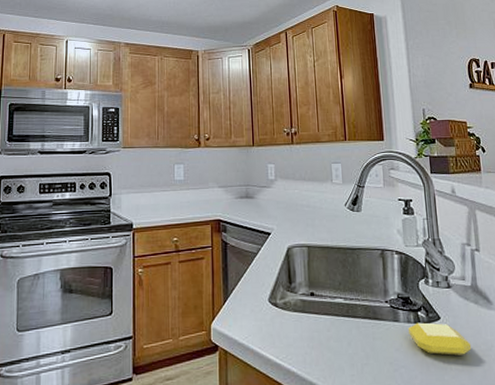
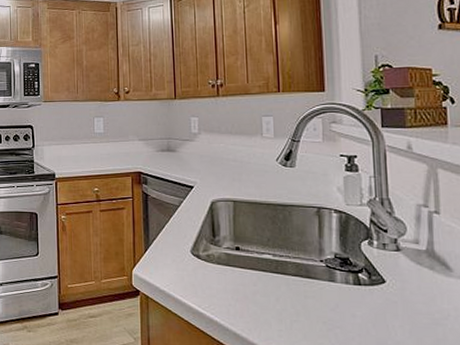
soap bar: present [407,322,472,356] -> none [345,284,423,322]

